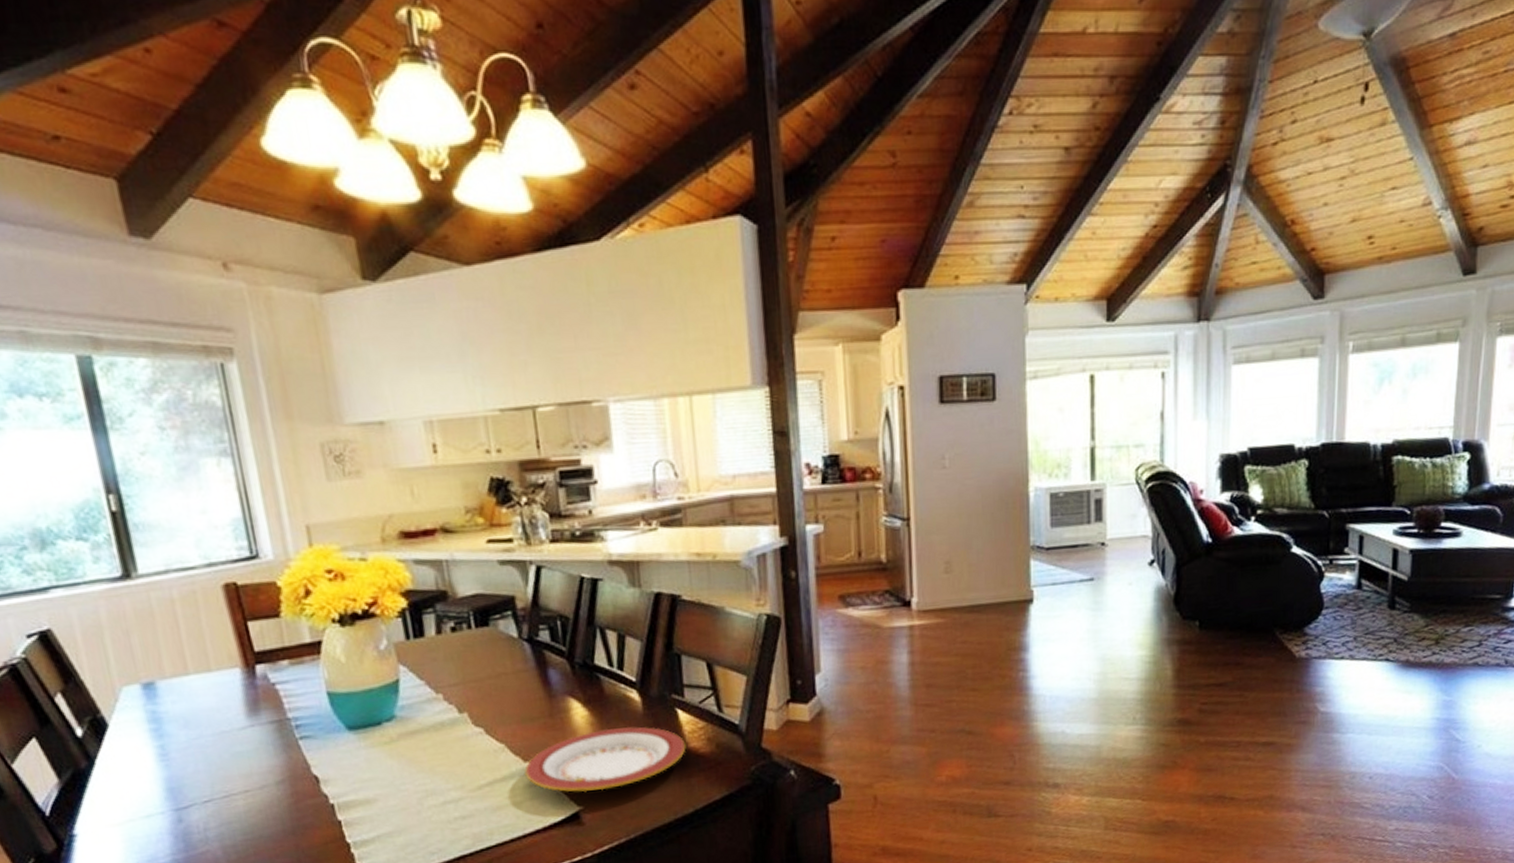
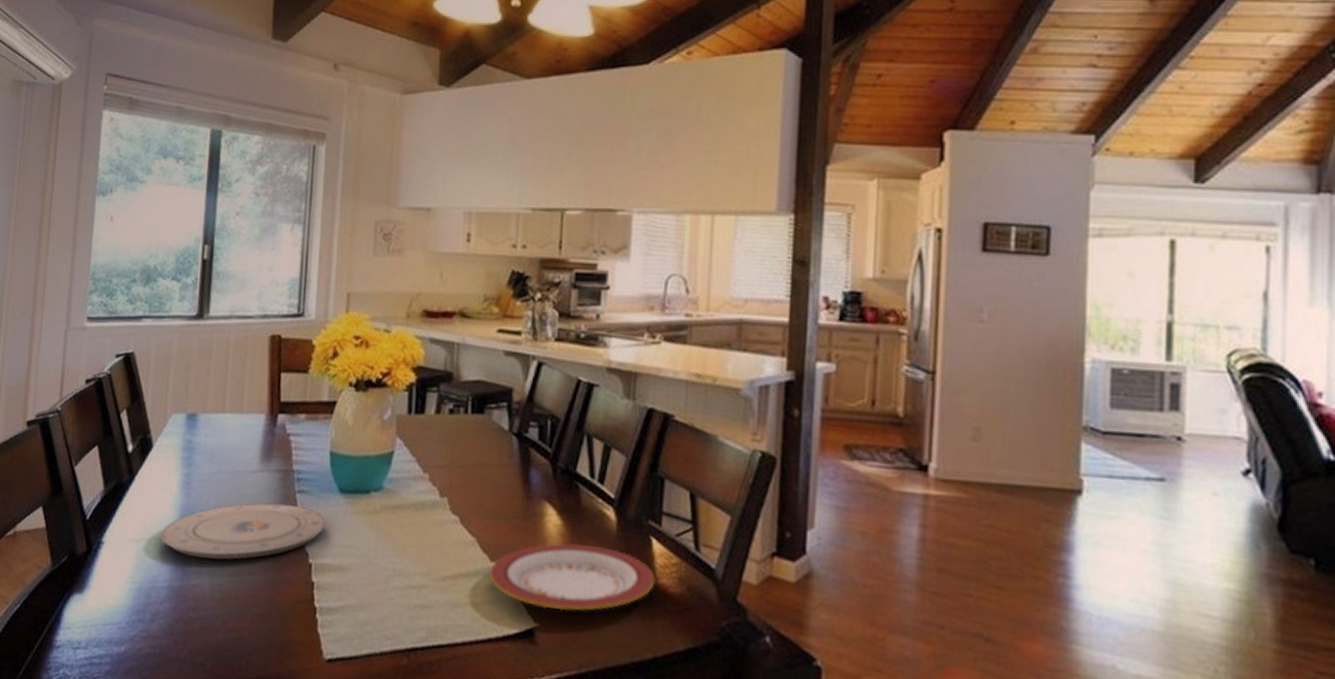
plate: none [145,751,341,827] -> present [160,503,327,560]

